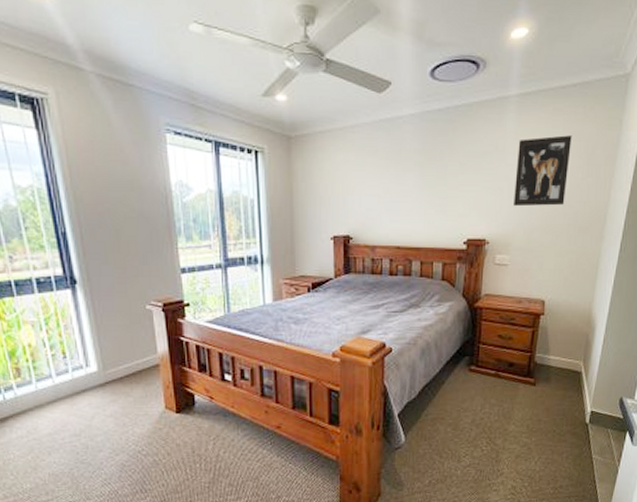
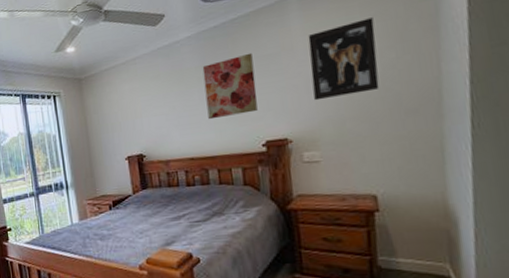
wall art: none [419,146,469,209] -> present [202,52,258,120]

